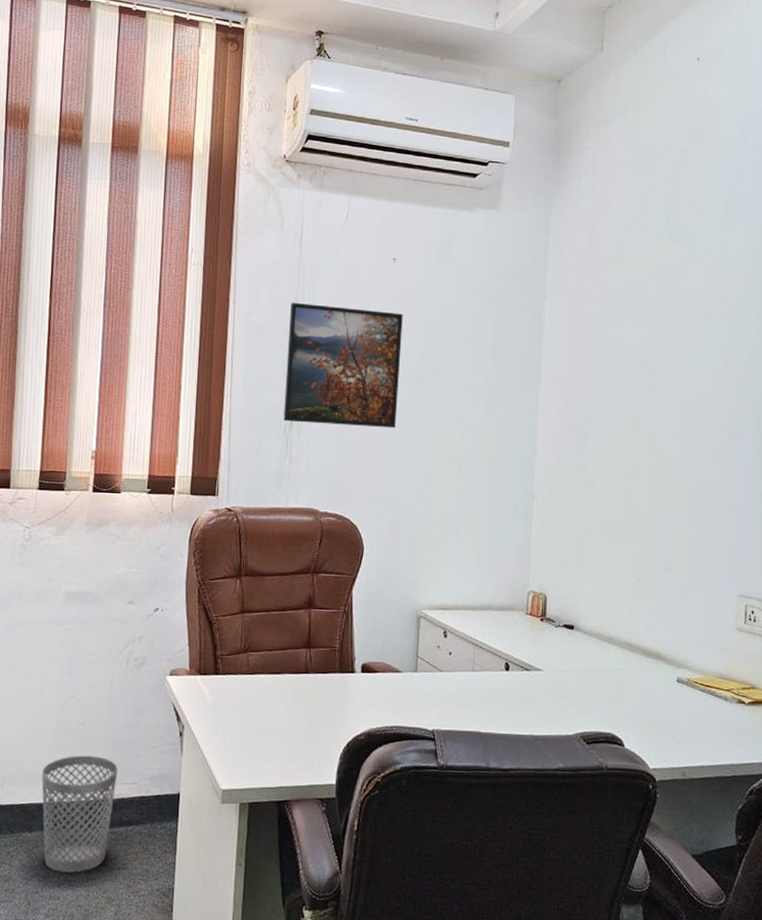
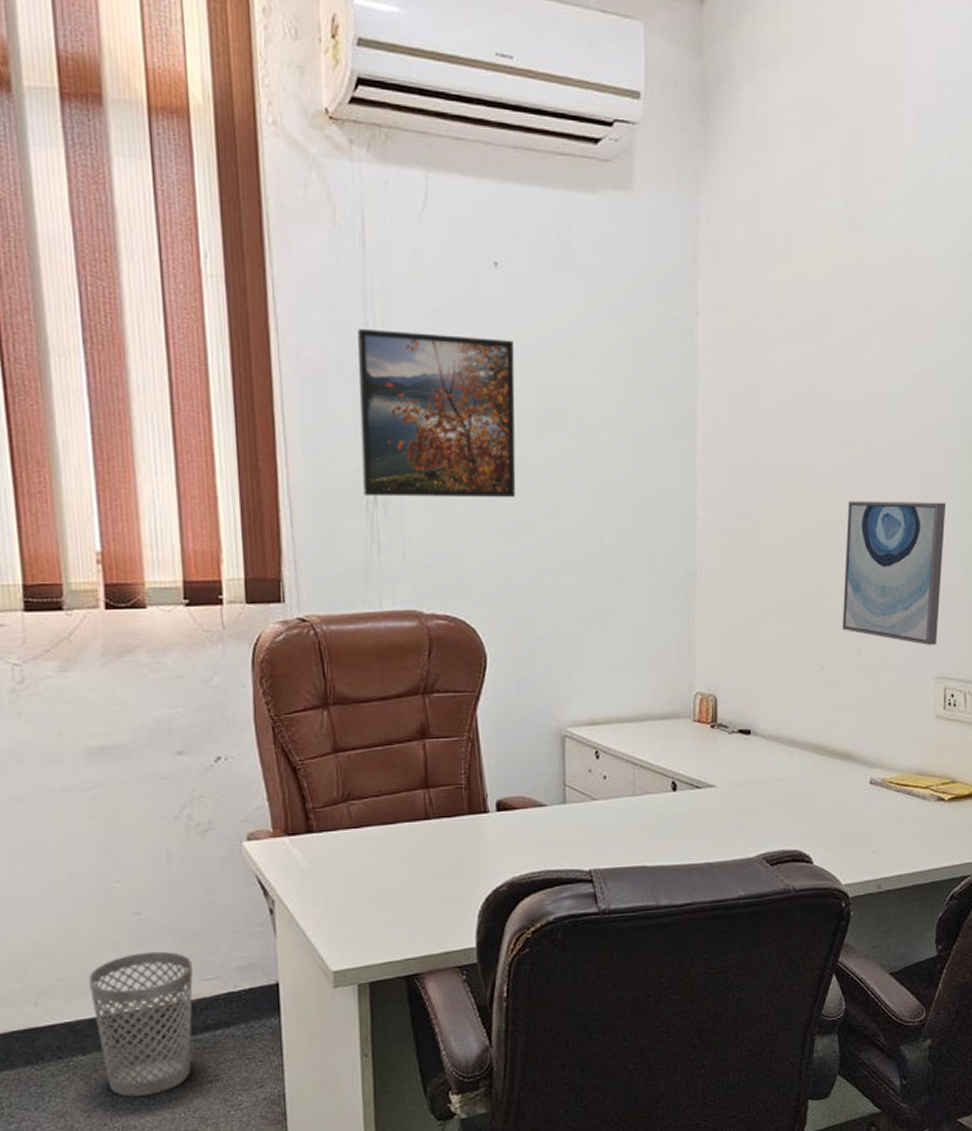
wall art: none [655,445,749,568] -> present [841,501,947,645]

